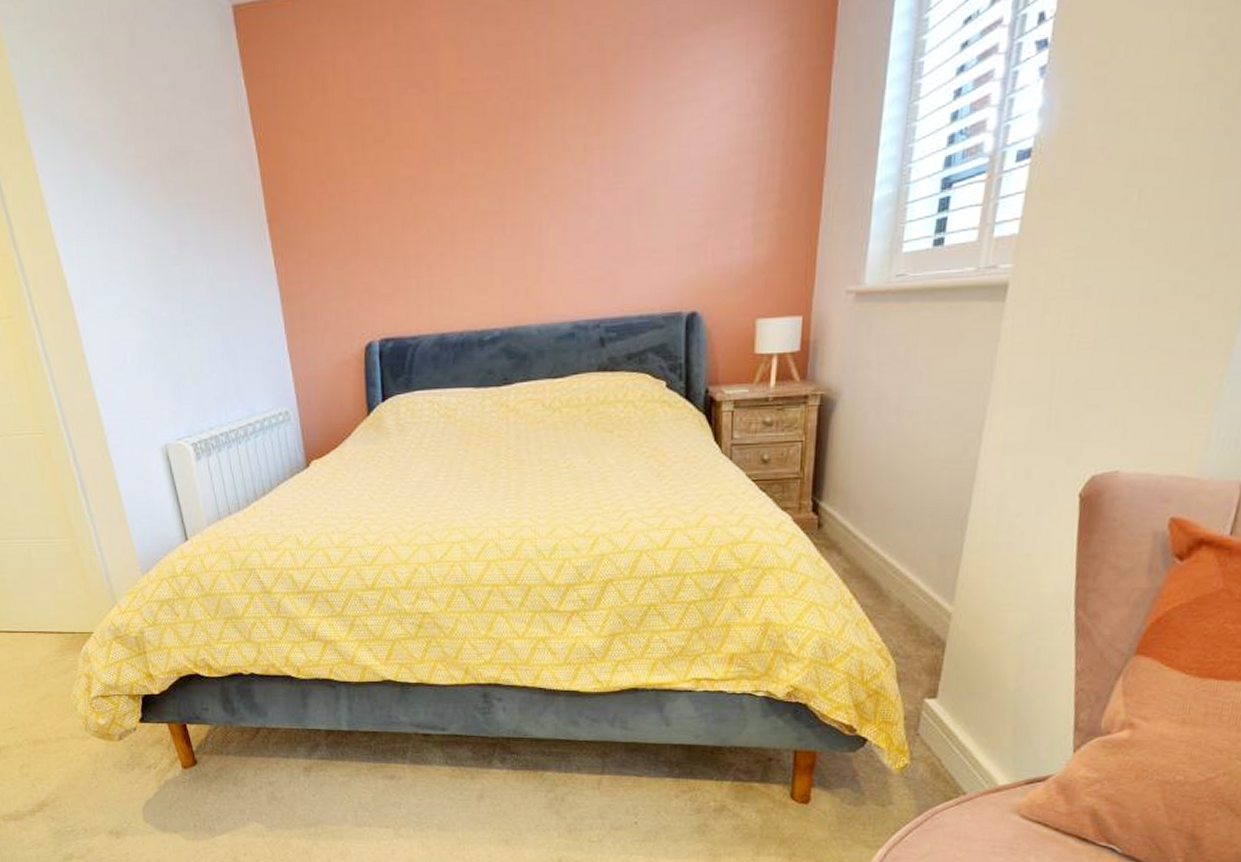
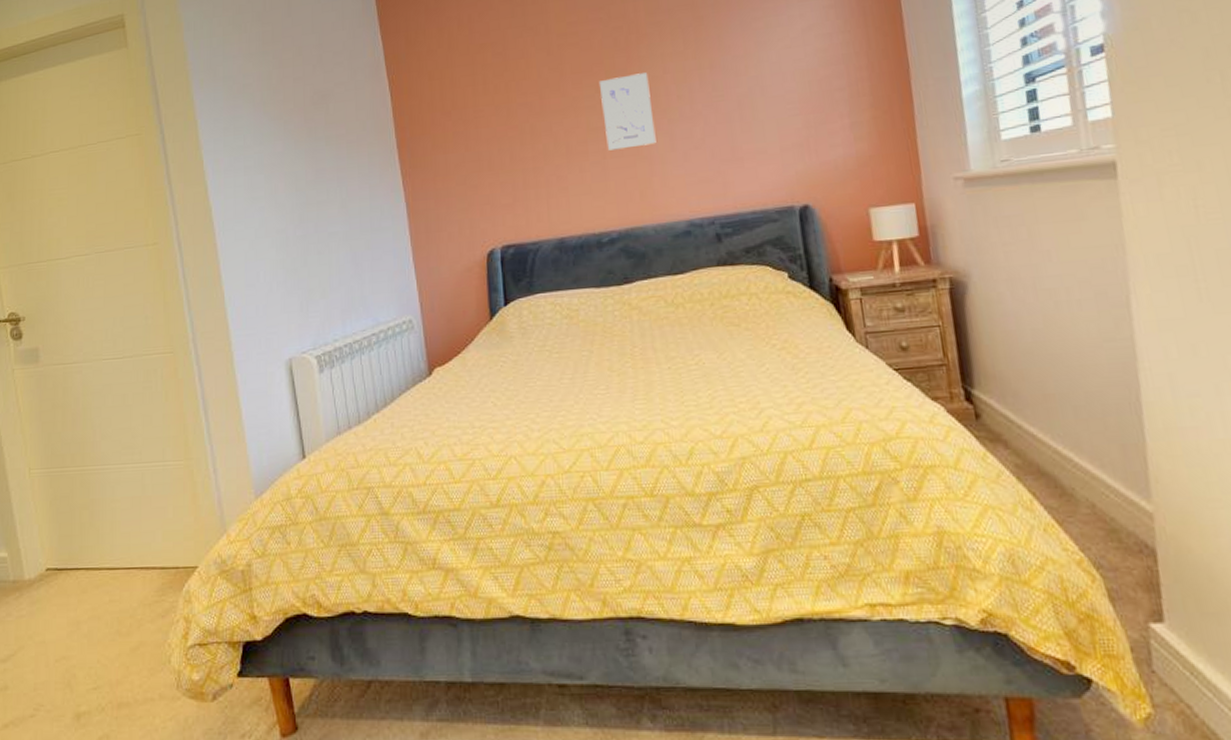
wall art: none [490,149,548,239] -> present [598,73,656,151]

